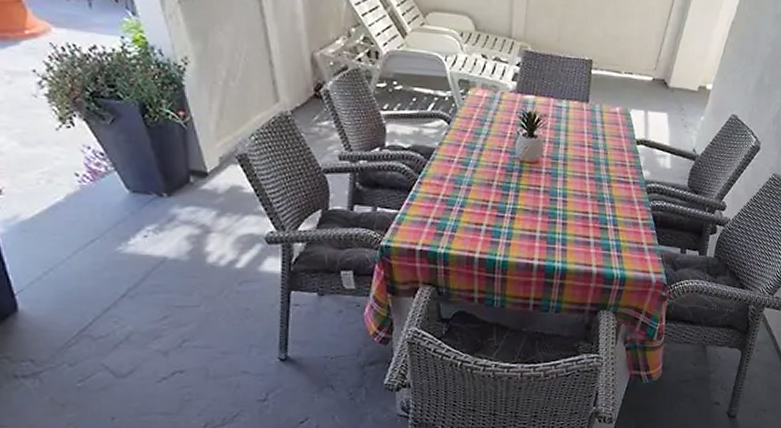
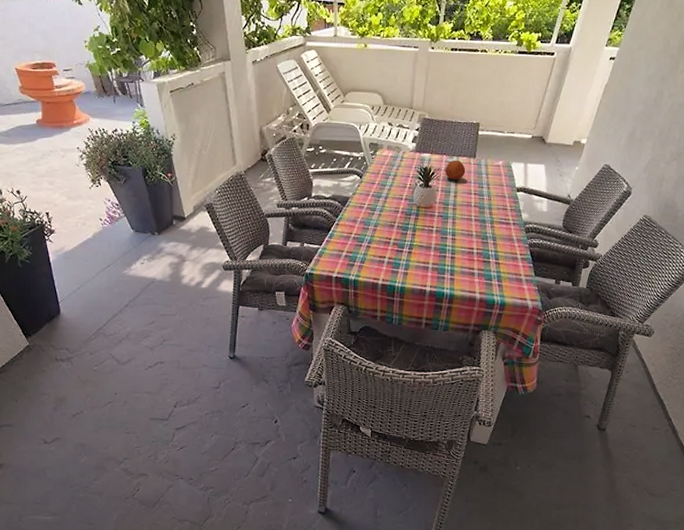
fruit: none [552,104,578,129] -> present [445,160,466,180]

